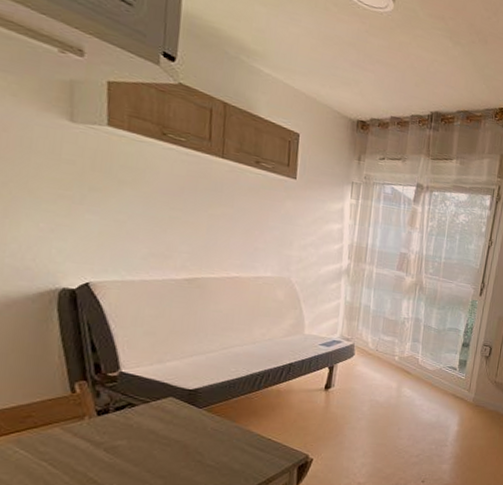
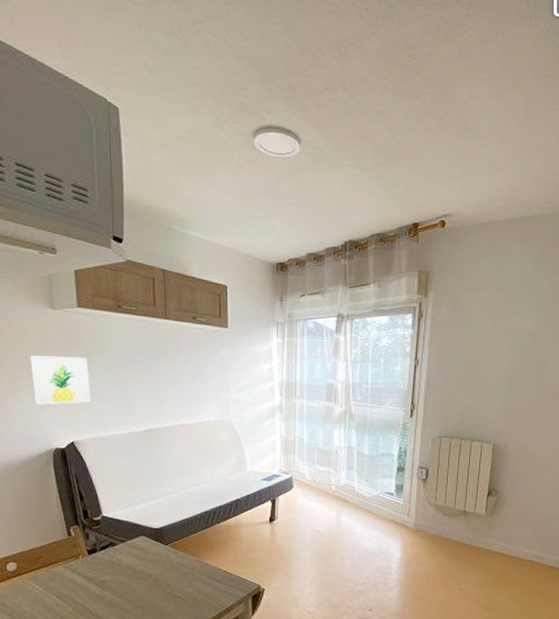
wall art: none [34,173,118,239] -> present [30,355,91,405]

